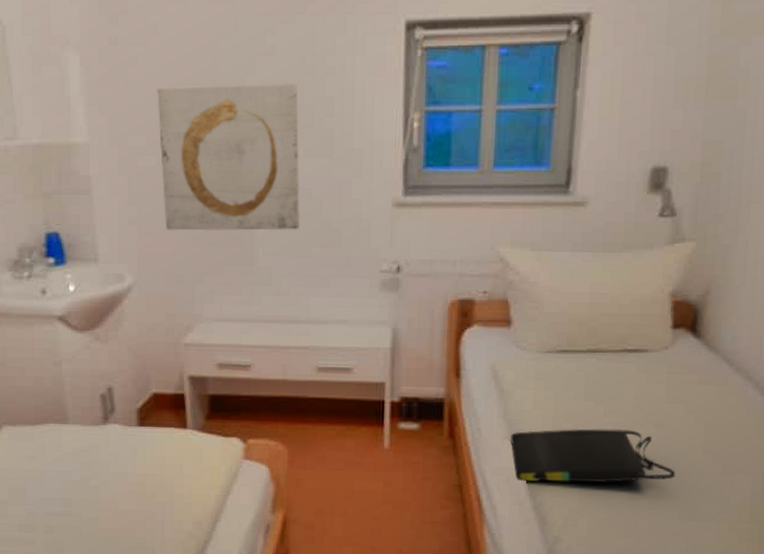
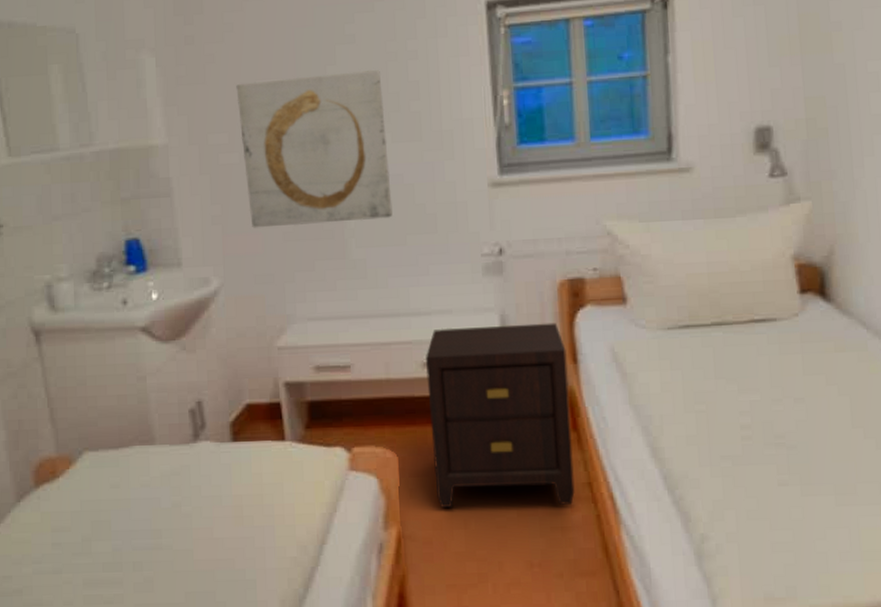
nightstand: none [319,337,451,503] -> present [425,322,575,508]
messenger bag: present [511,429,676,484] -> none [640,407,826,474]

